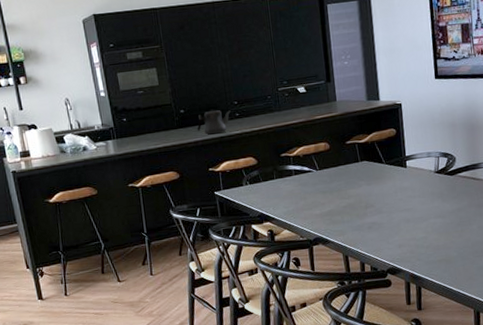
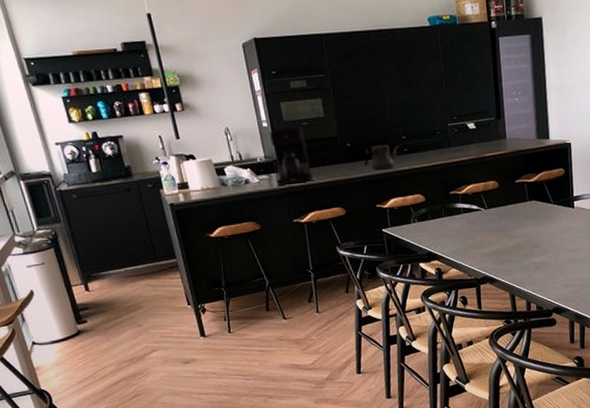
coffee maker: none [107,95,149,152] -> present [270,127,314,186]

